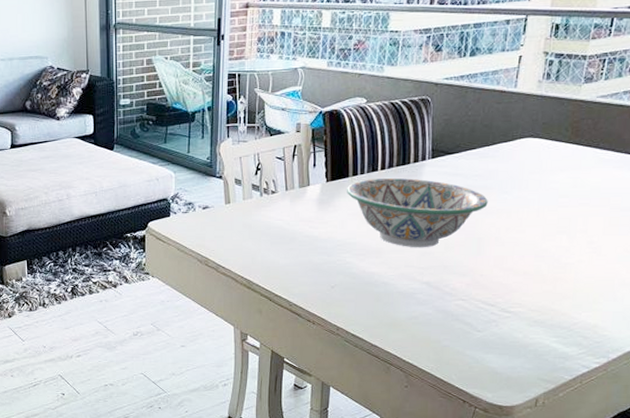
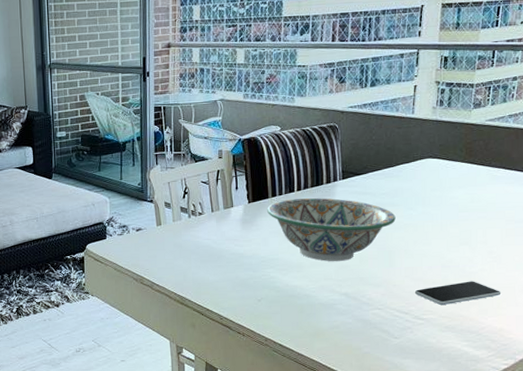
smartphone: none [503,273,599,297] -> present [414,281,501,305]

